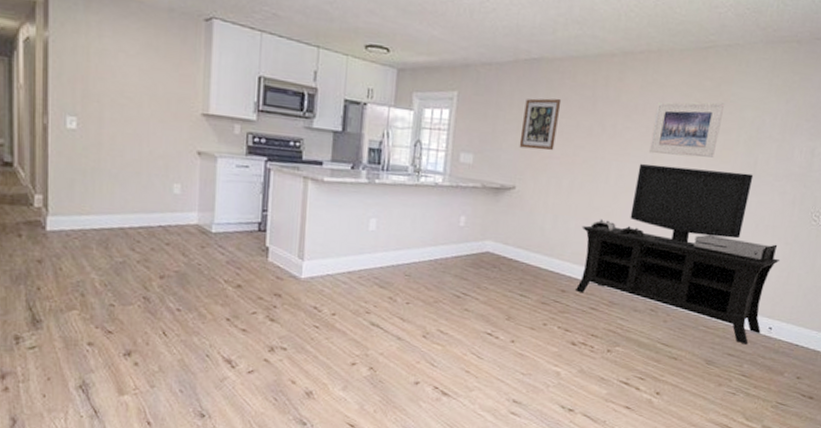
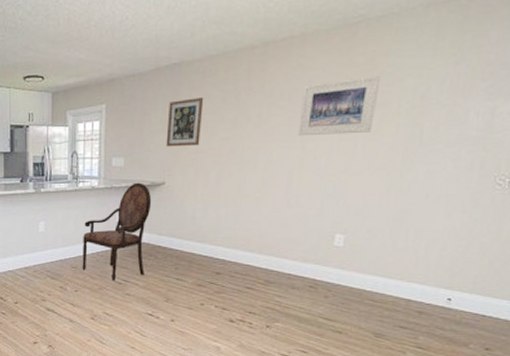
armchair: none [417,183,500,294] -> present [82,182,152,281]
media console: present [576,163,781,345] -> none [230,144,458,317]

